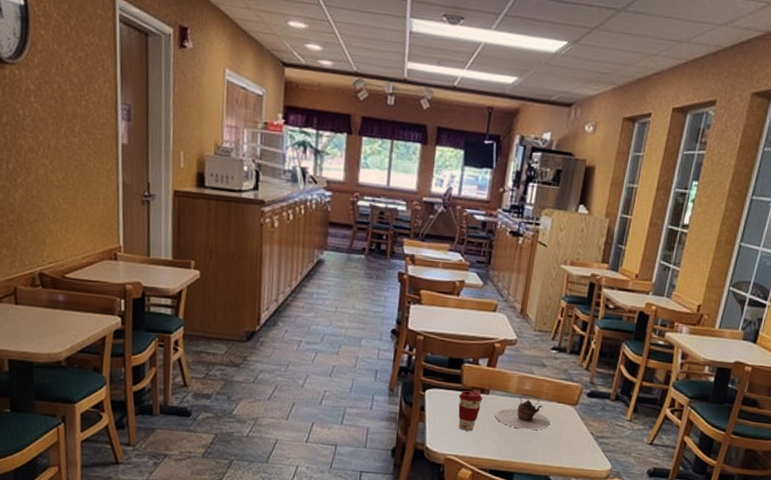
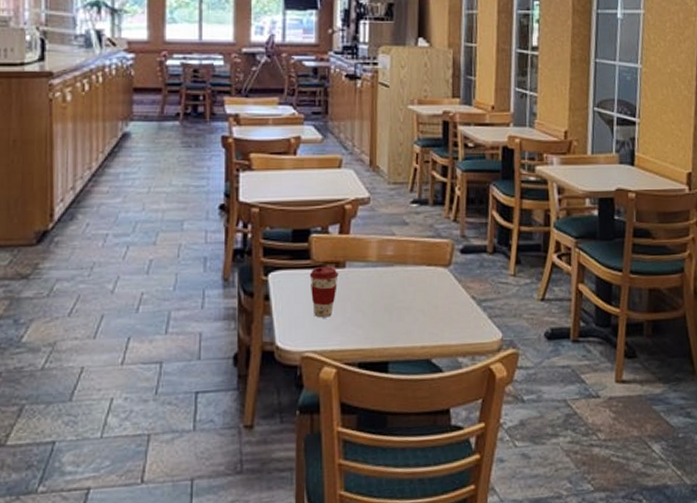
teapot: present [495,394,551,430] -> none [356,261,423,305]

